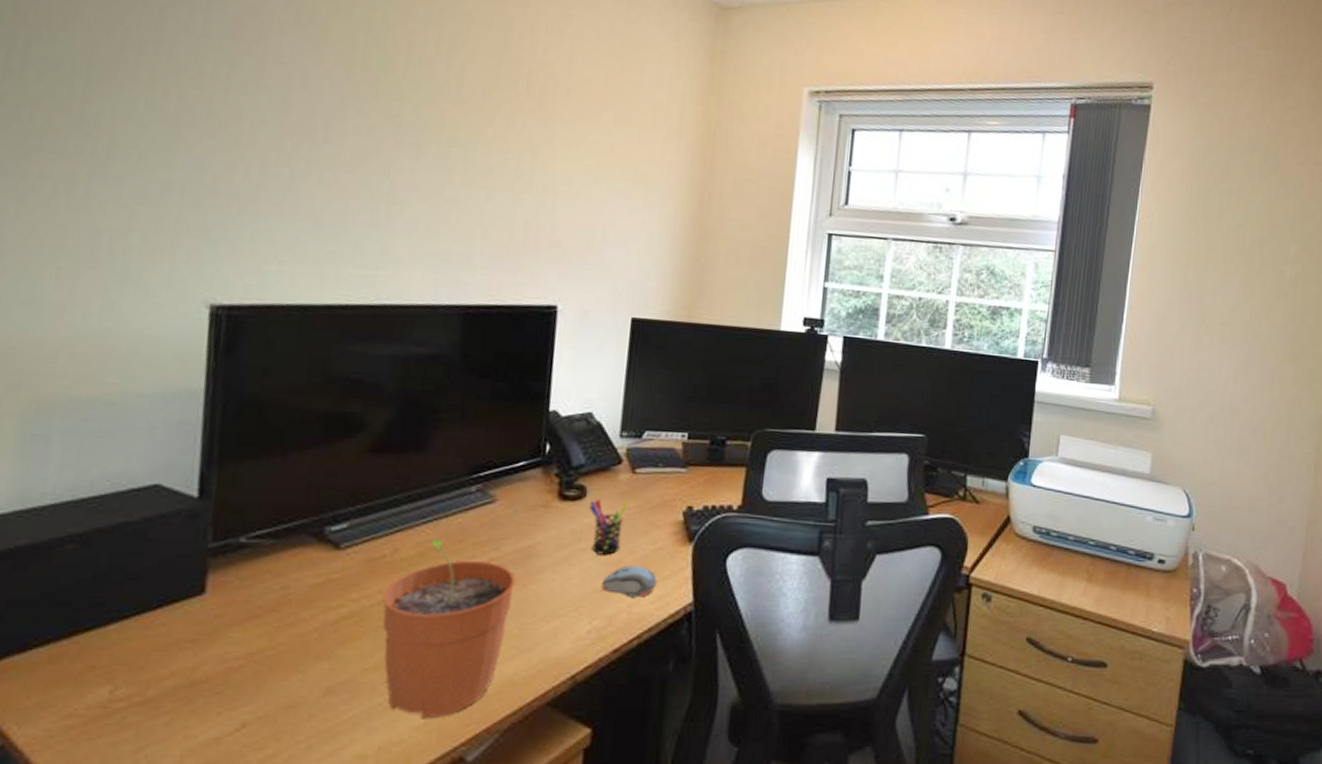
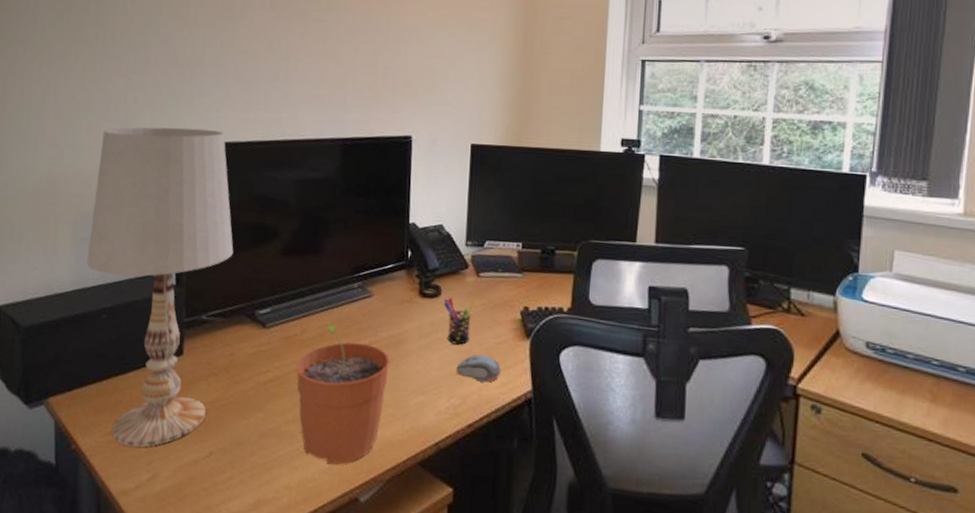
table lamp: none [42,278,296,730] -> present [86,127,234,447]

